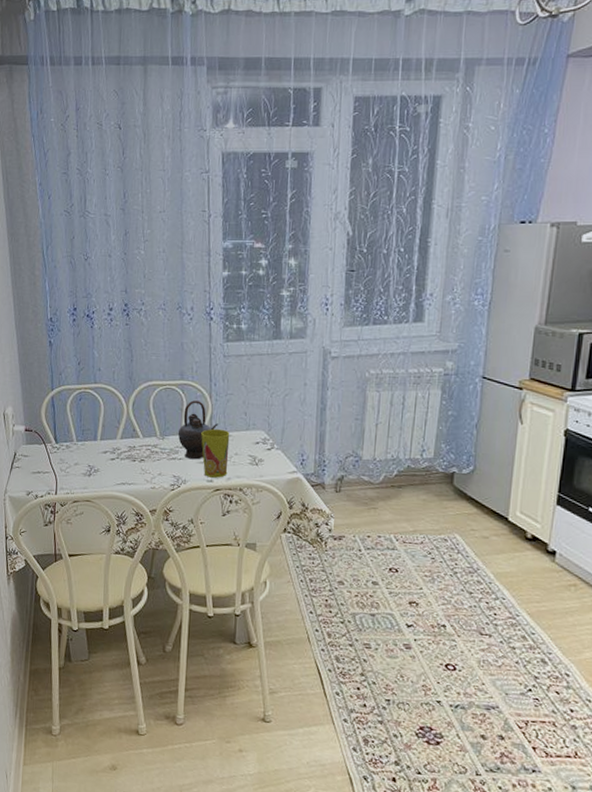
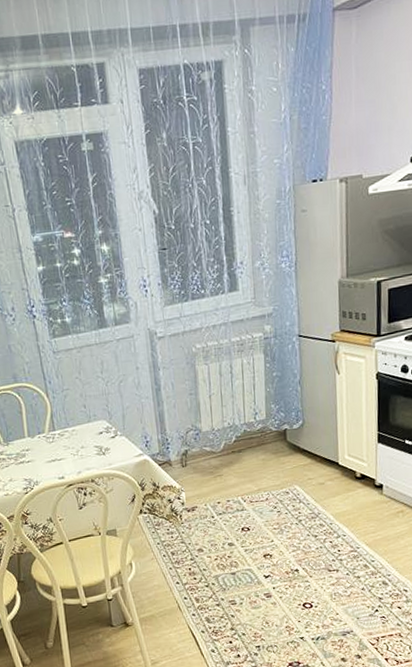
teapot: present [177,399,218,460] -> none [21,400,60,460]
cup: present [201,428,230,478] -> none [44,425,77,475]

